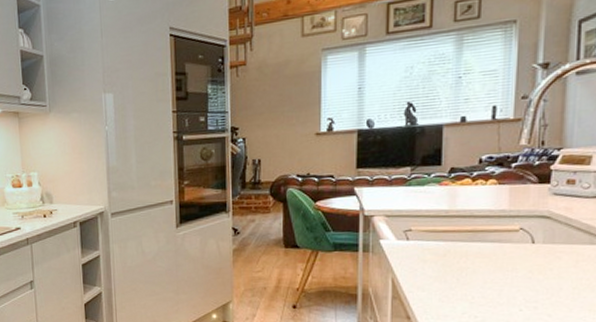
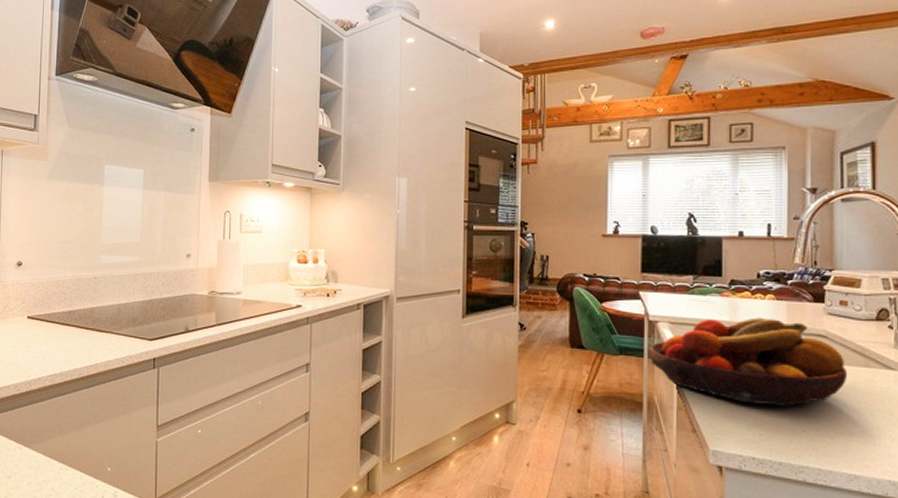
fruit bowl: none [364,203,571,289] -> present [649,317,848,407]

